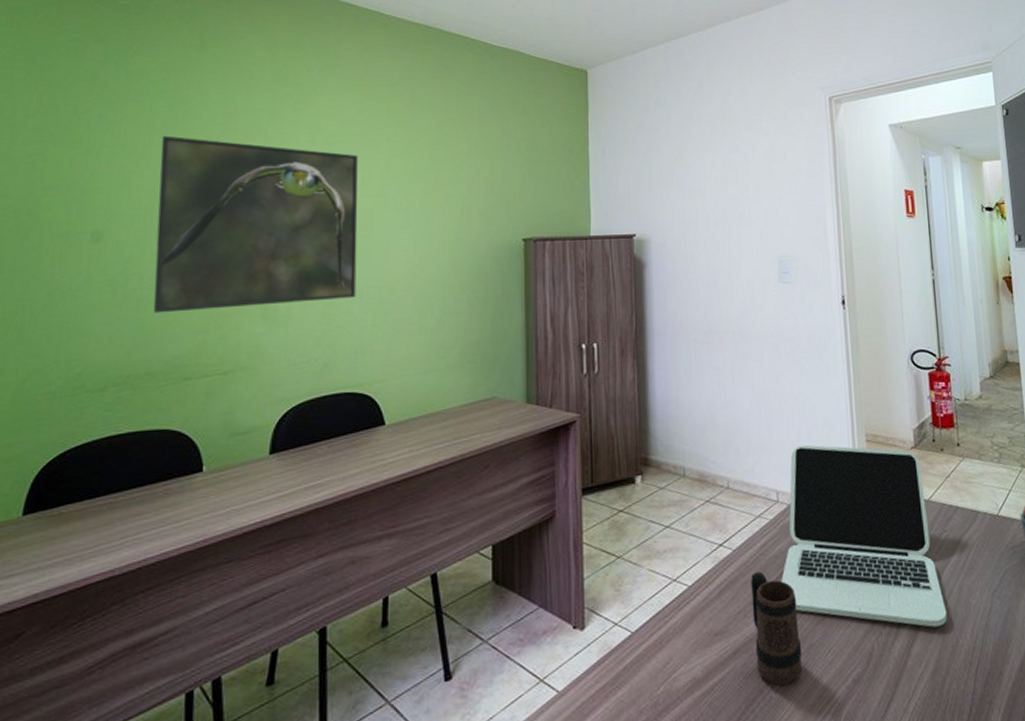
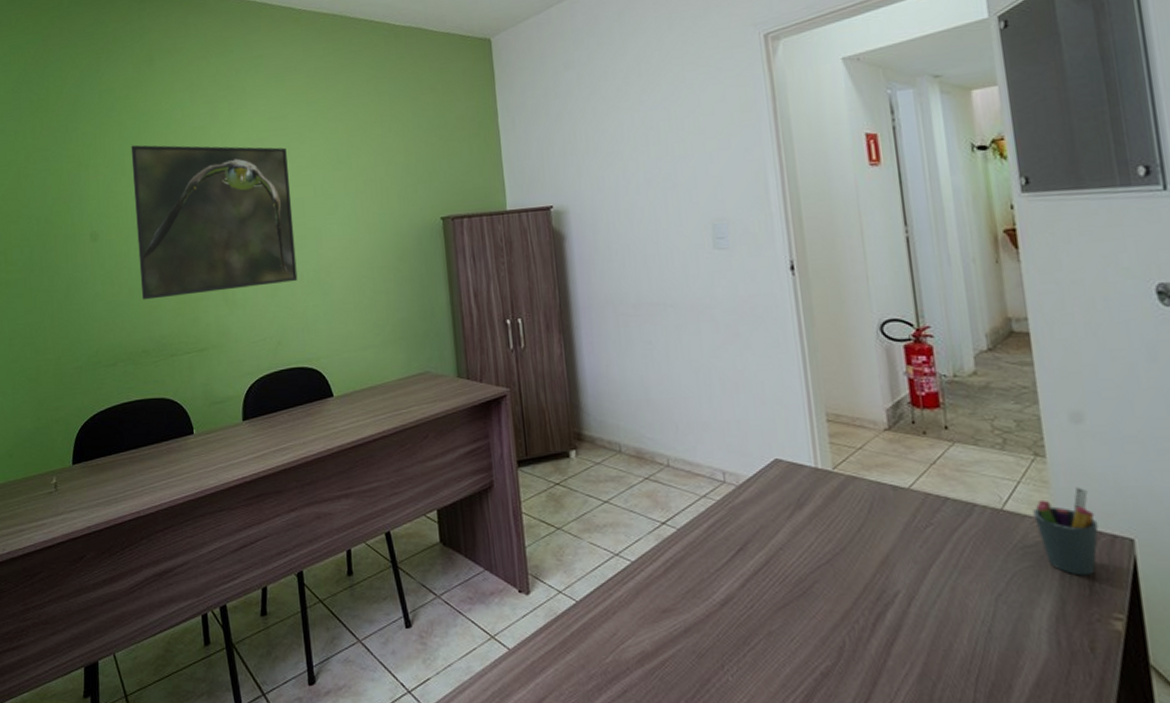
mug: present [751,571,802,685] -> none [698,553,761,669]
laptop: present [781,445,948,628] -> none [732,423,937,628]

